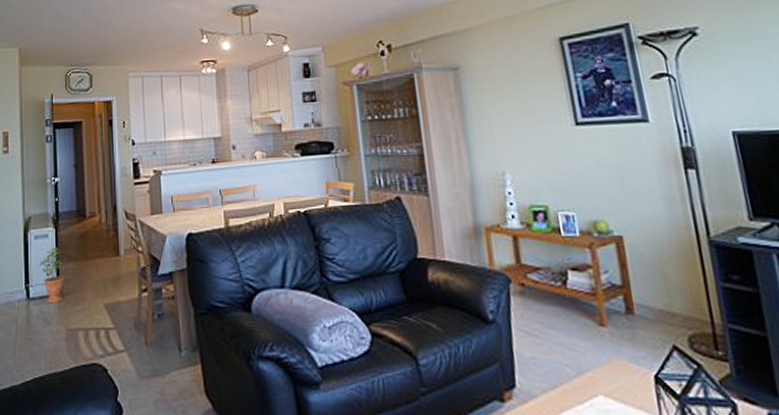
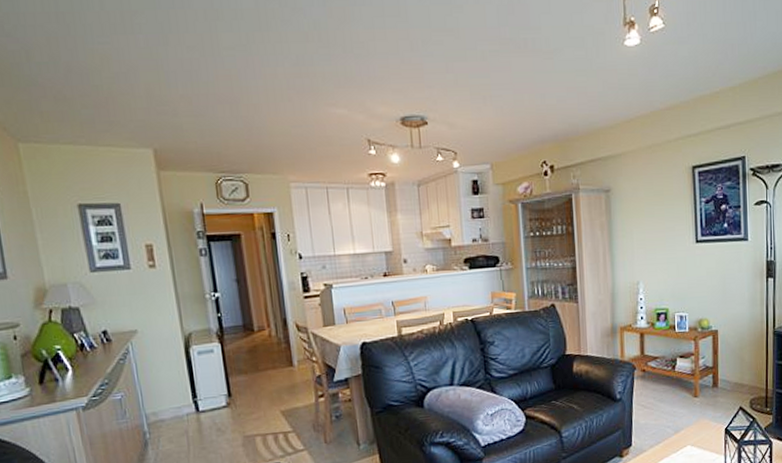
potted plant: present [40,246,65,304] -> none [207,360,236,415]

